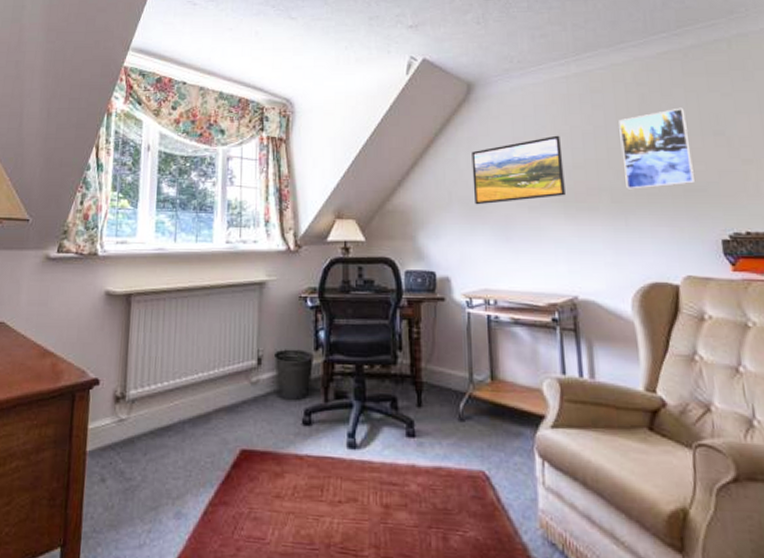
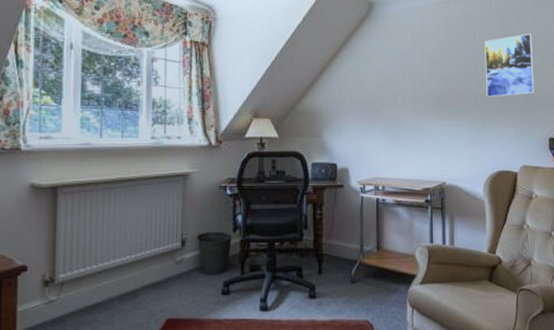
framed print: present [471,135,566,205] -> none [370,51,441,108]

